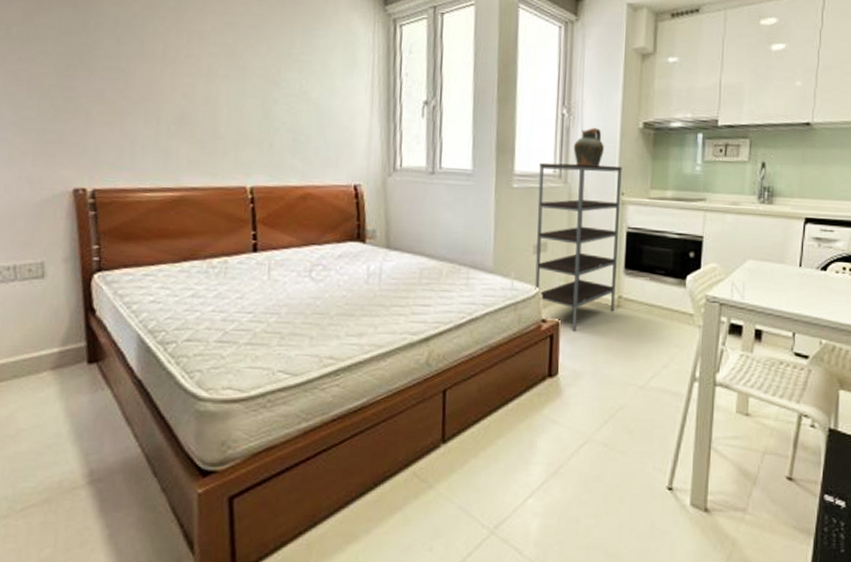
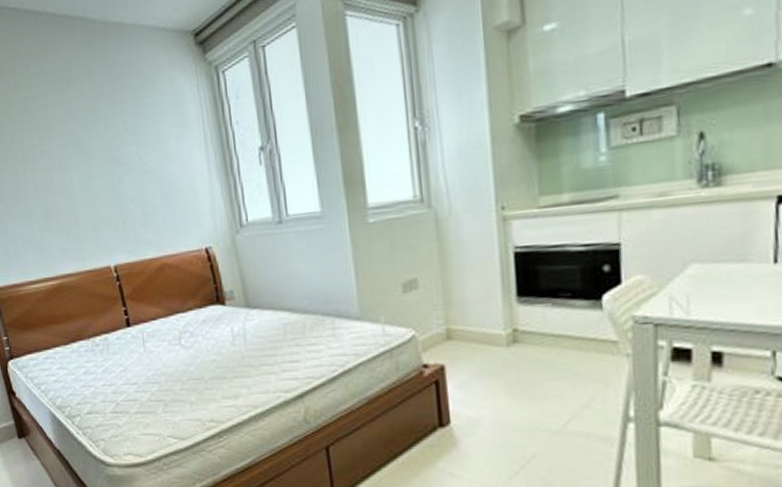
shelving unit: present [535,163,622,332] -> none [396,175,511,375]
ceramic jug: present [573,127,604,166] -> none [433,134,472,185]

